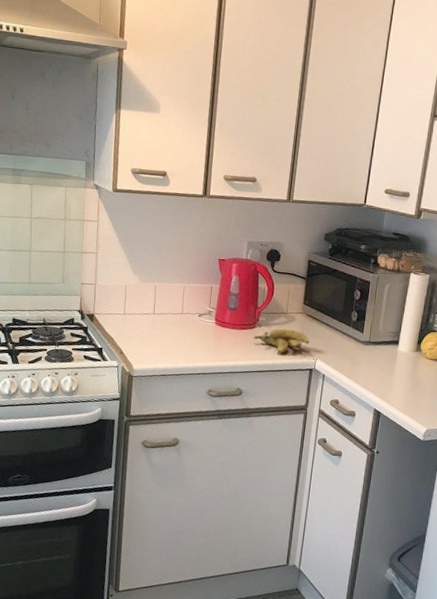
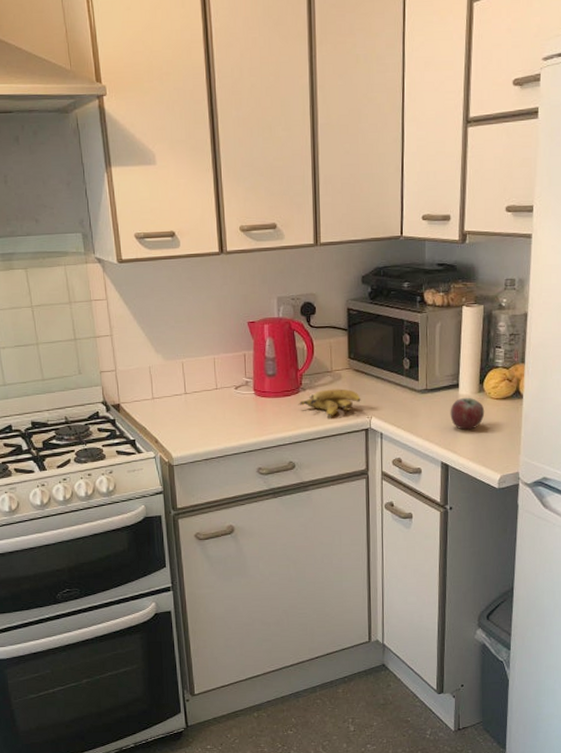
apple: none [387,353,419,384] -> present [450,397,485,430]

